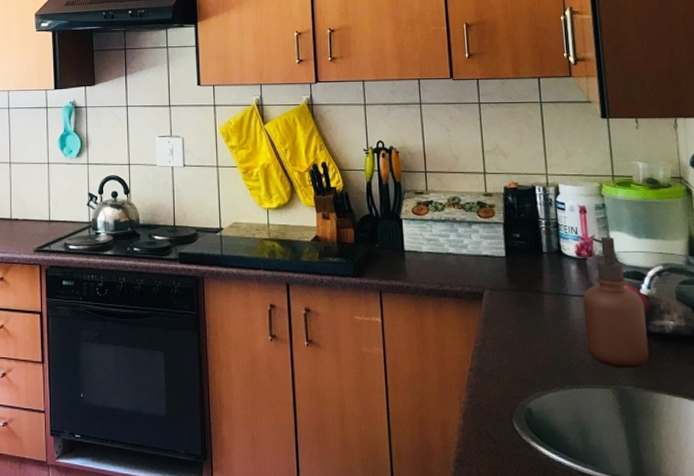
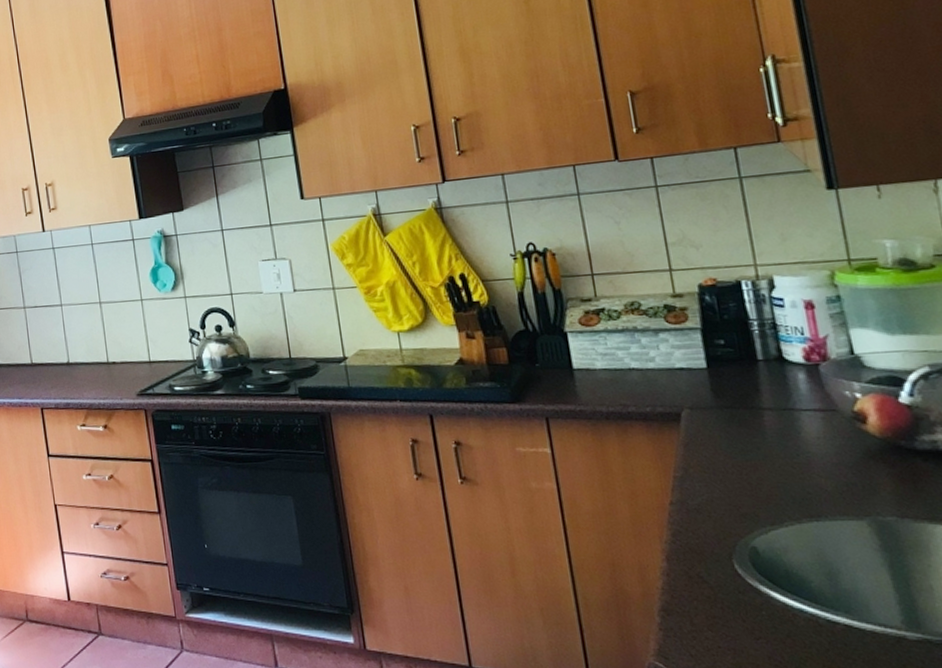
soap dispenser: present [583,236,649,369] -> none [817,335,918,496]

